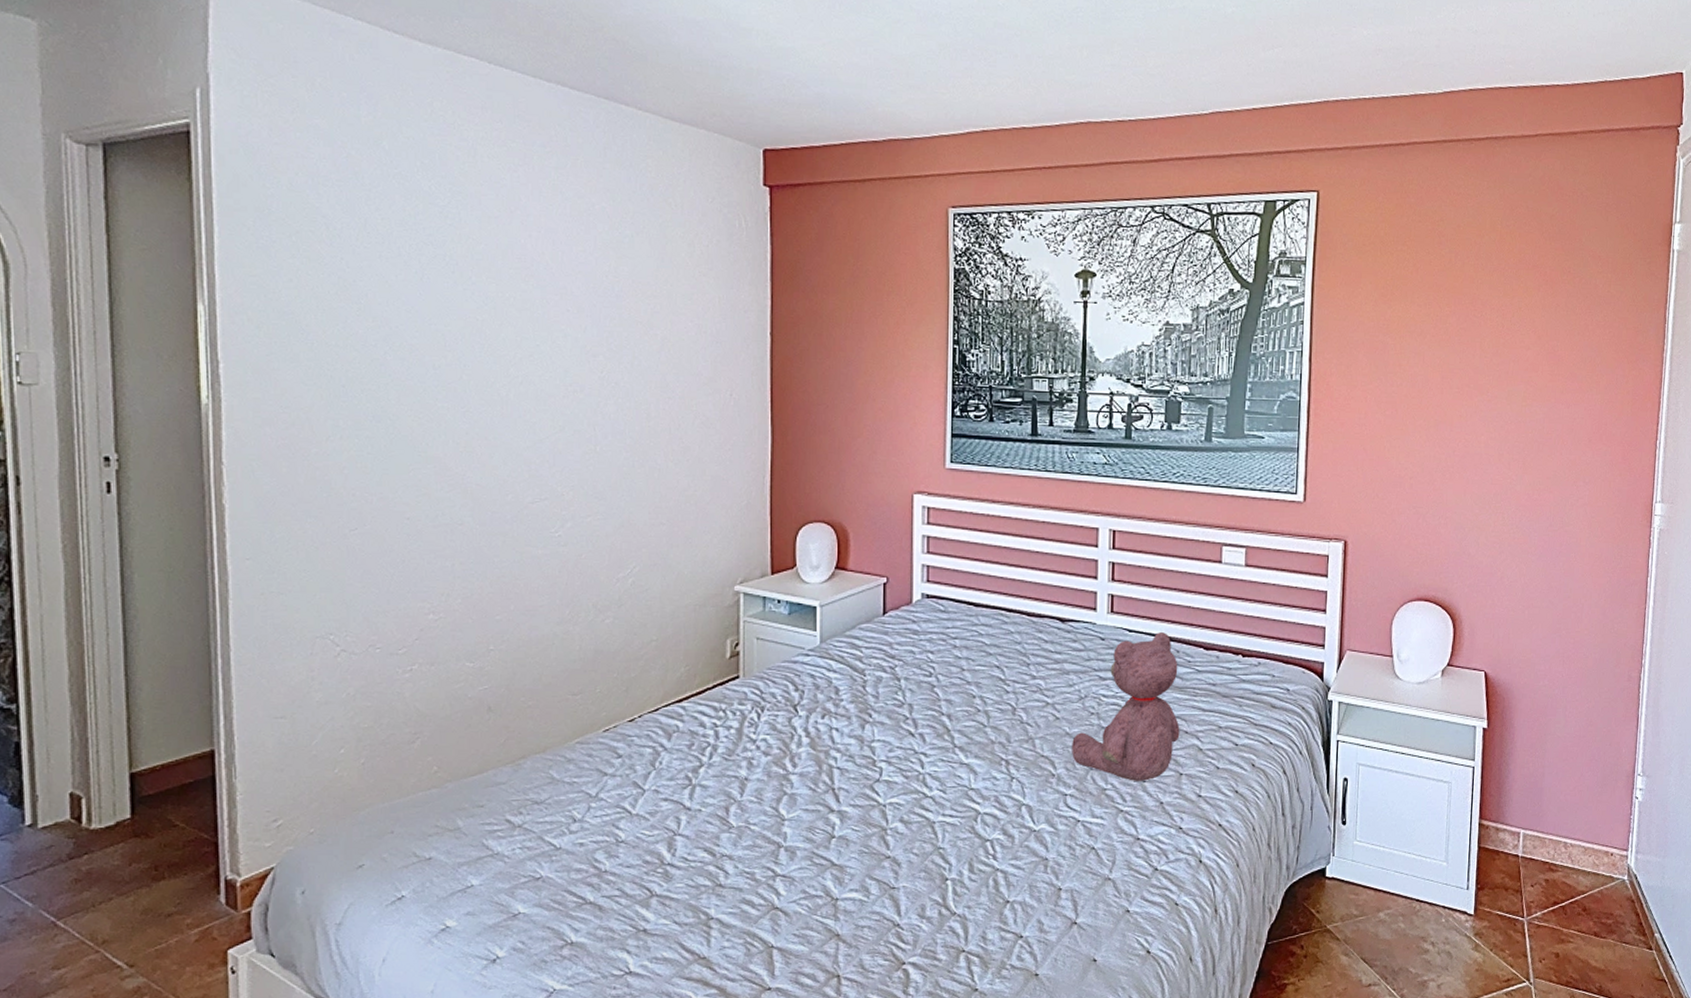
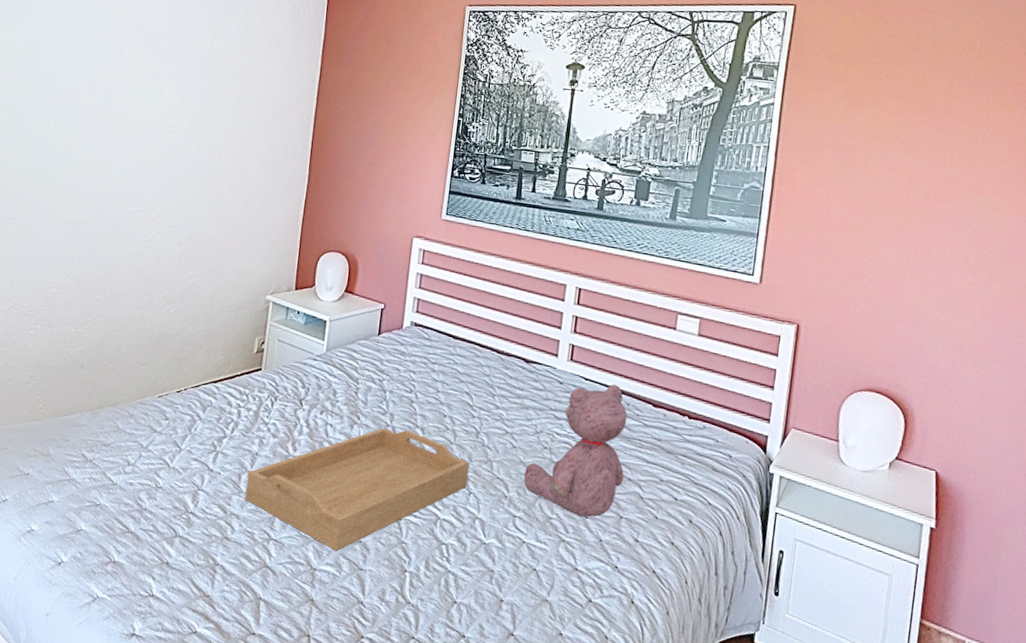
serving tray: none [737,720,1008,874] -> present [245,427,470,552]

